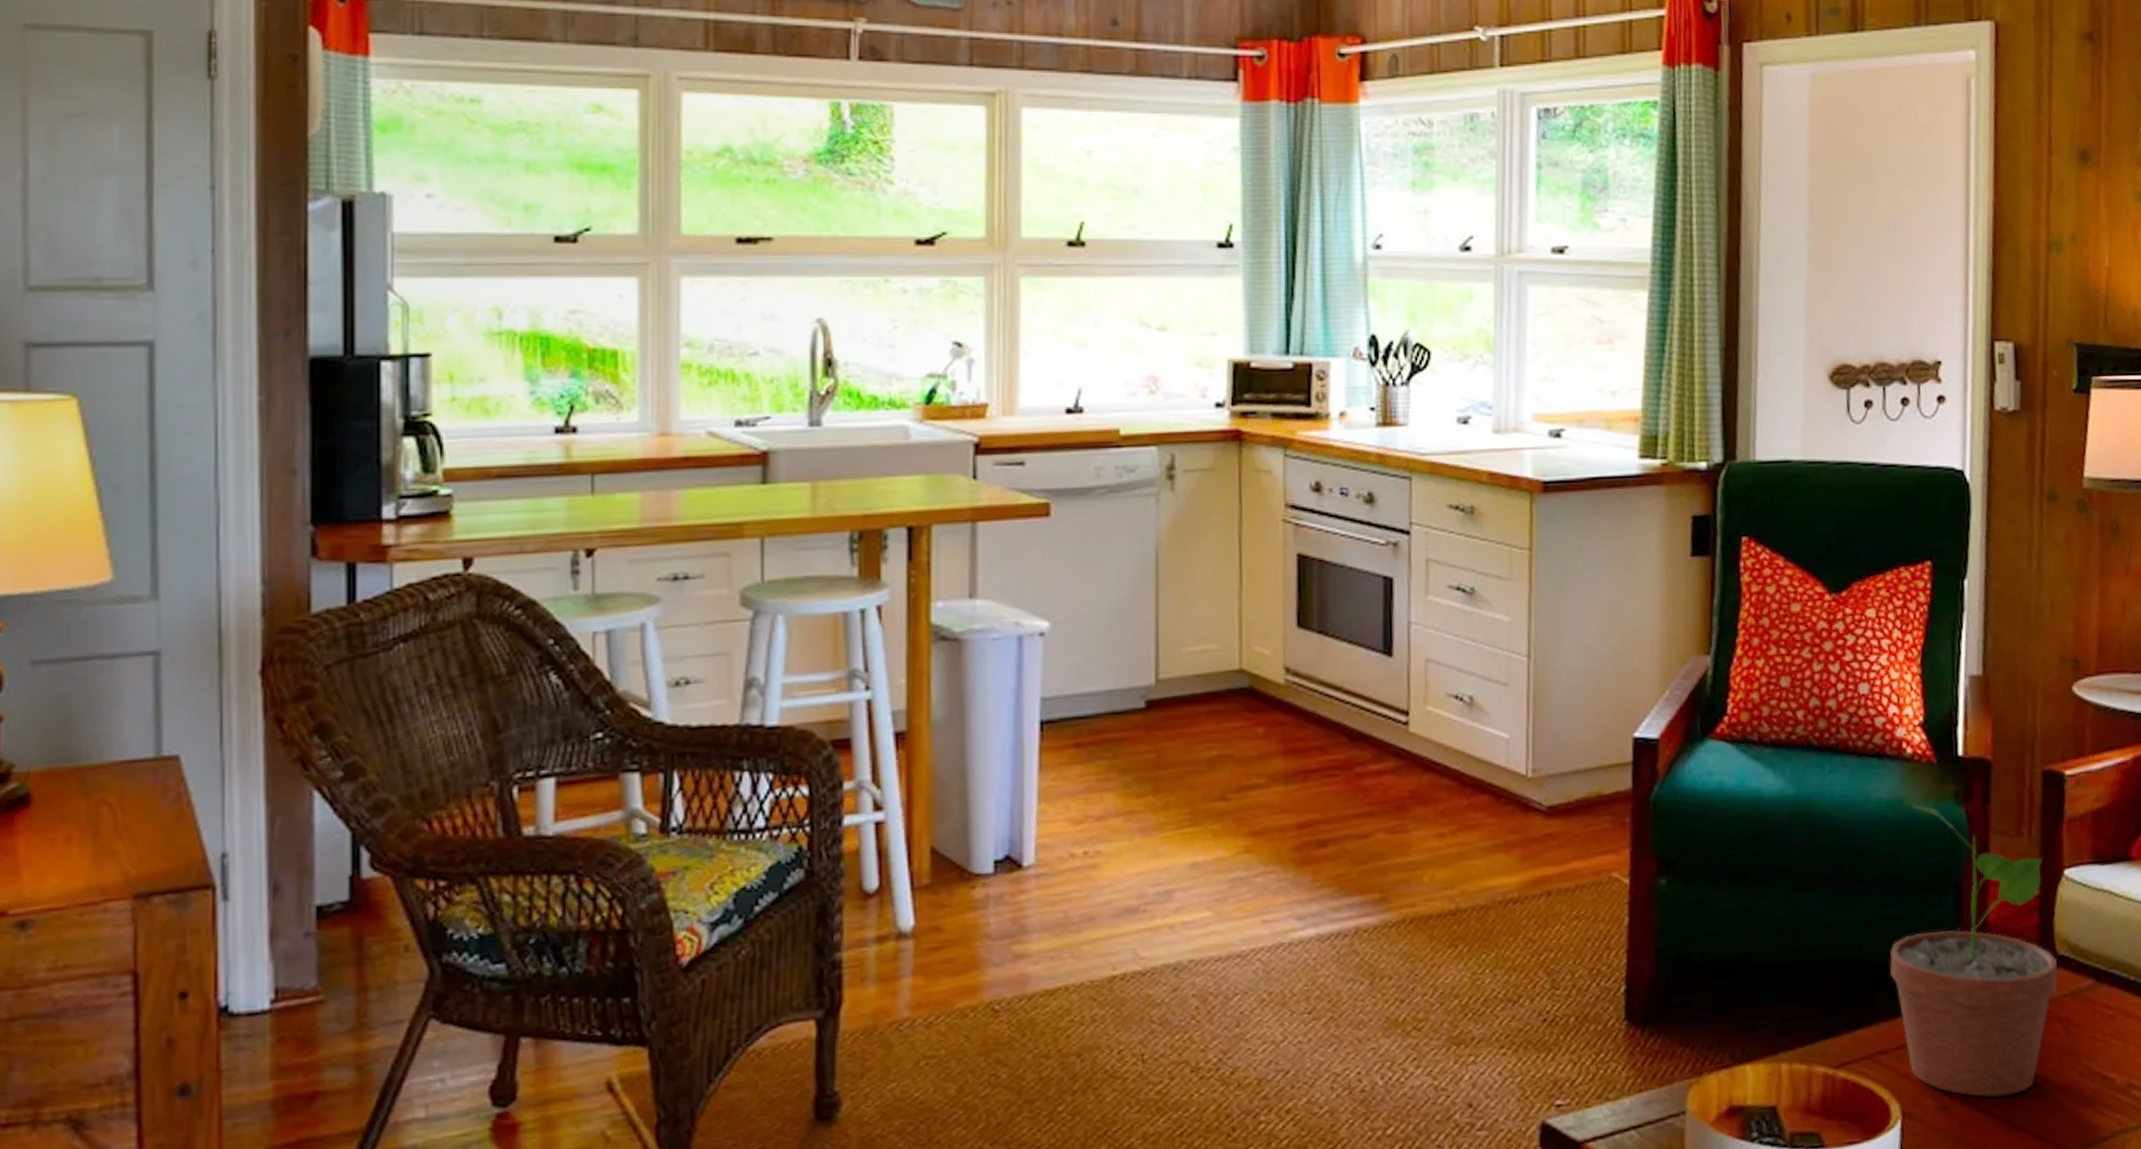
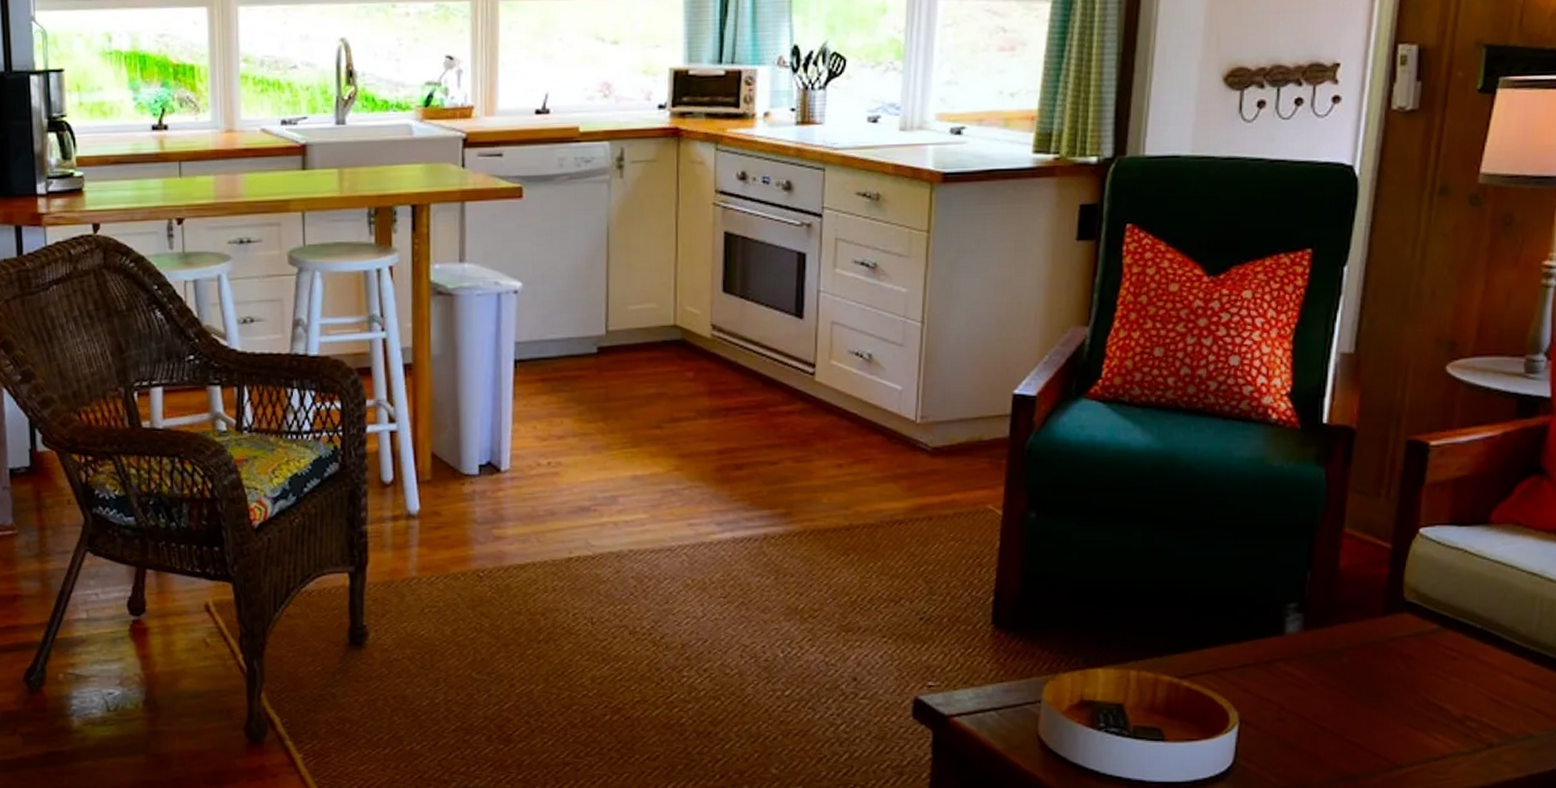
potted plant: present [1889,805,2058,1097] -> none [1238,464,1405,715]

